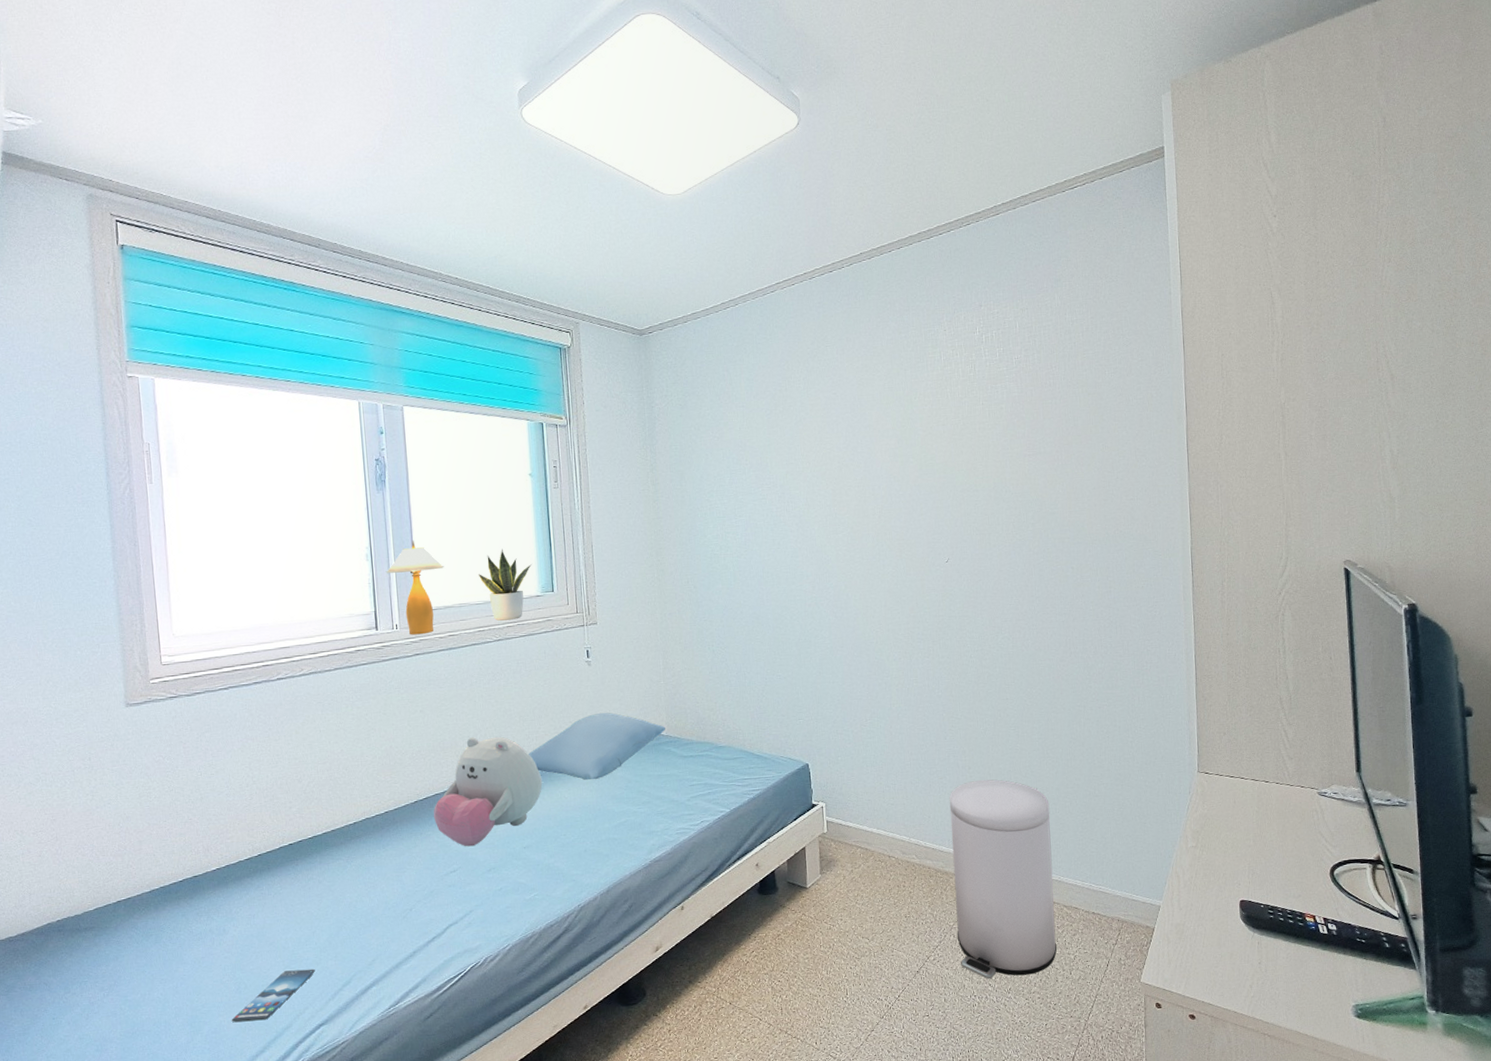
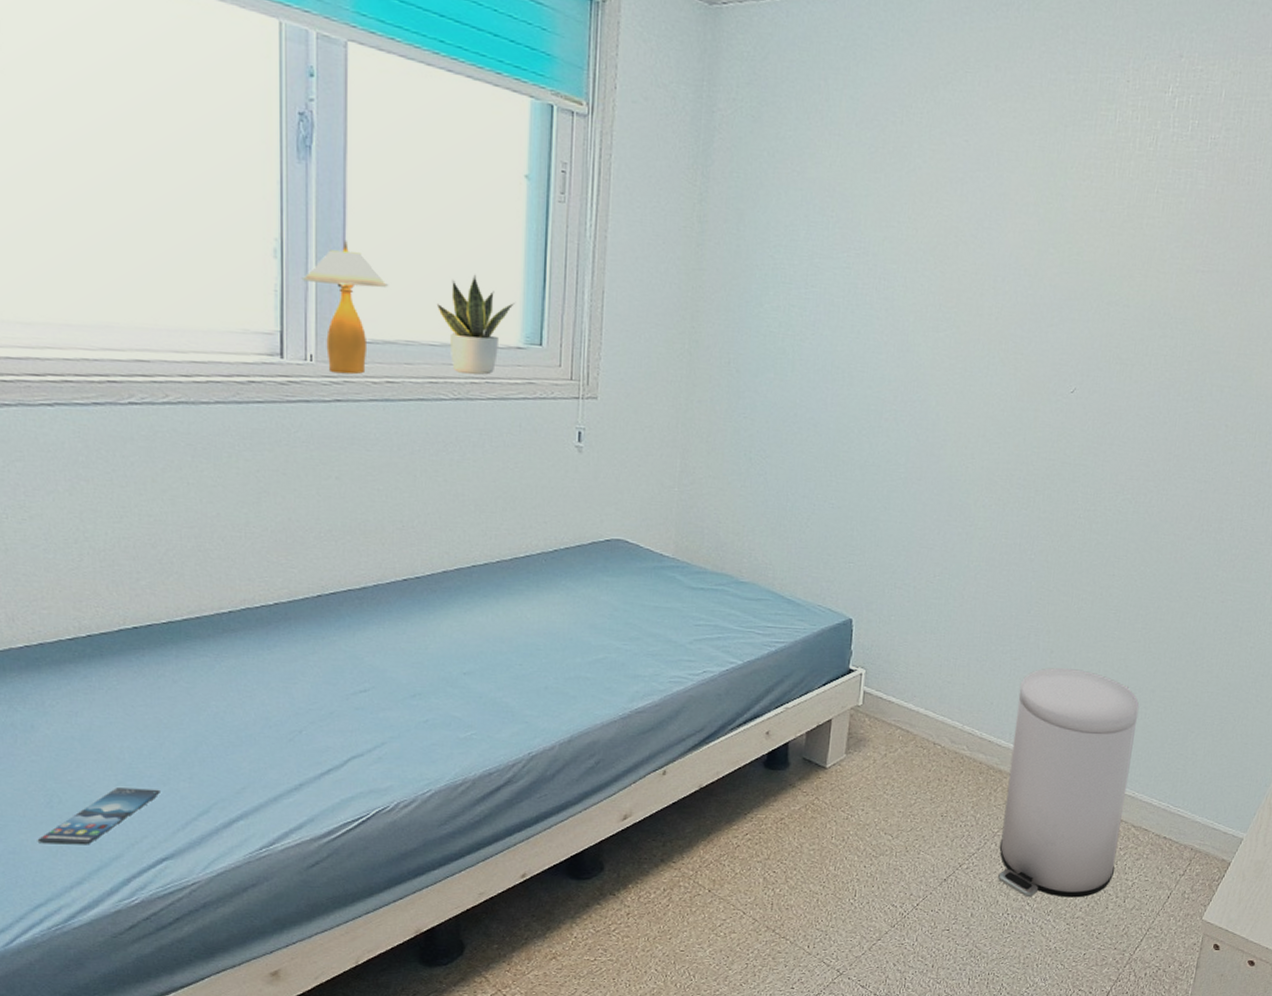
plush toy: present [433,736,543,847] -> none [342,522,498,663]
pillow: present [528,712,665,781] -> none [483,516,672,601]

